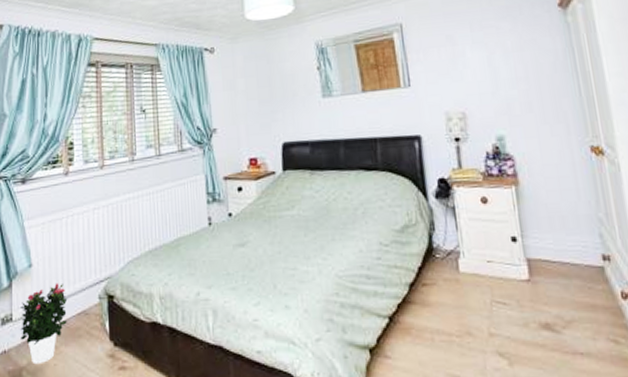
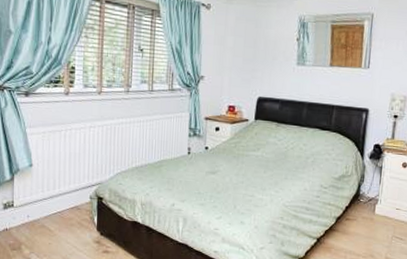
potted flower: present [19,283,68,365] -> none [19,182,63,242]

